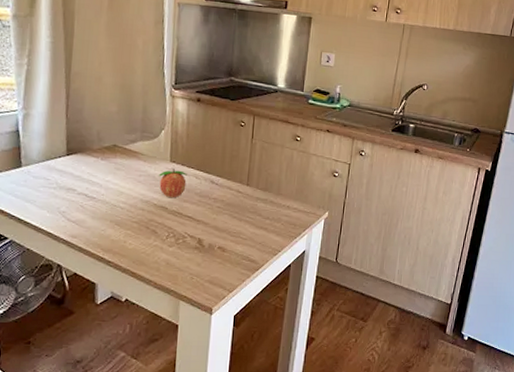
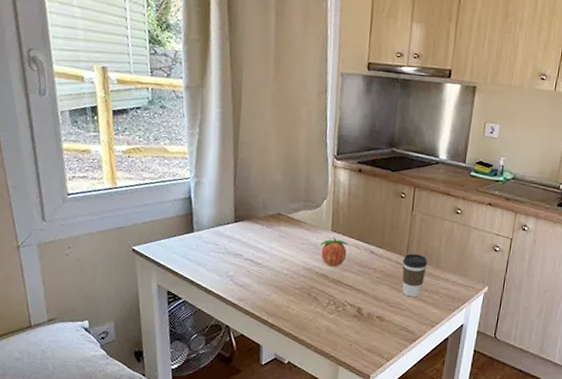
coffee cup: none [243,182,268,226] -> present [402,254,428,298]

